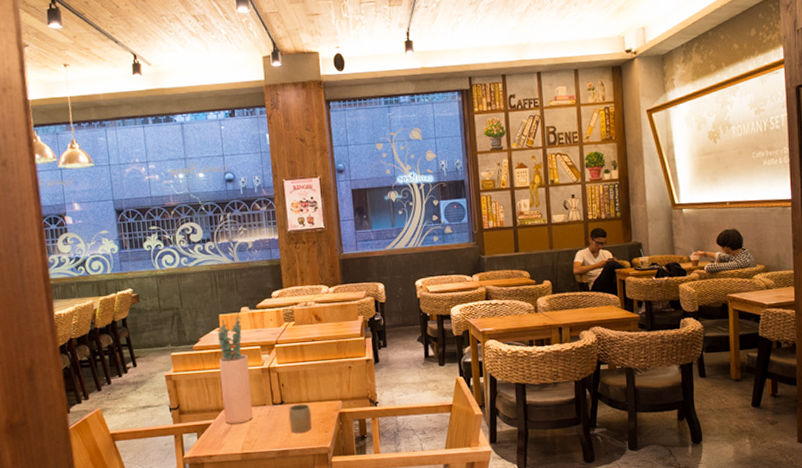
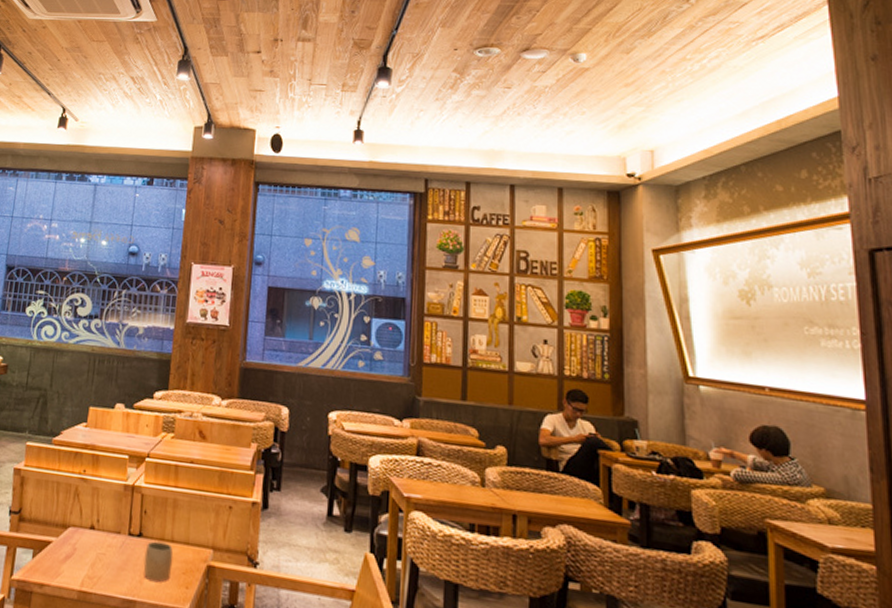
vase: present [218,311,253,424] -> none [69,407,114,551]

